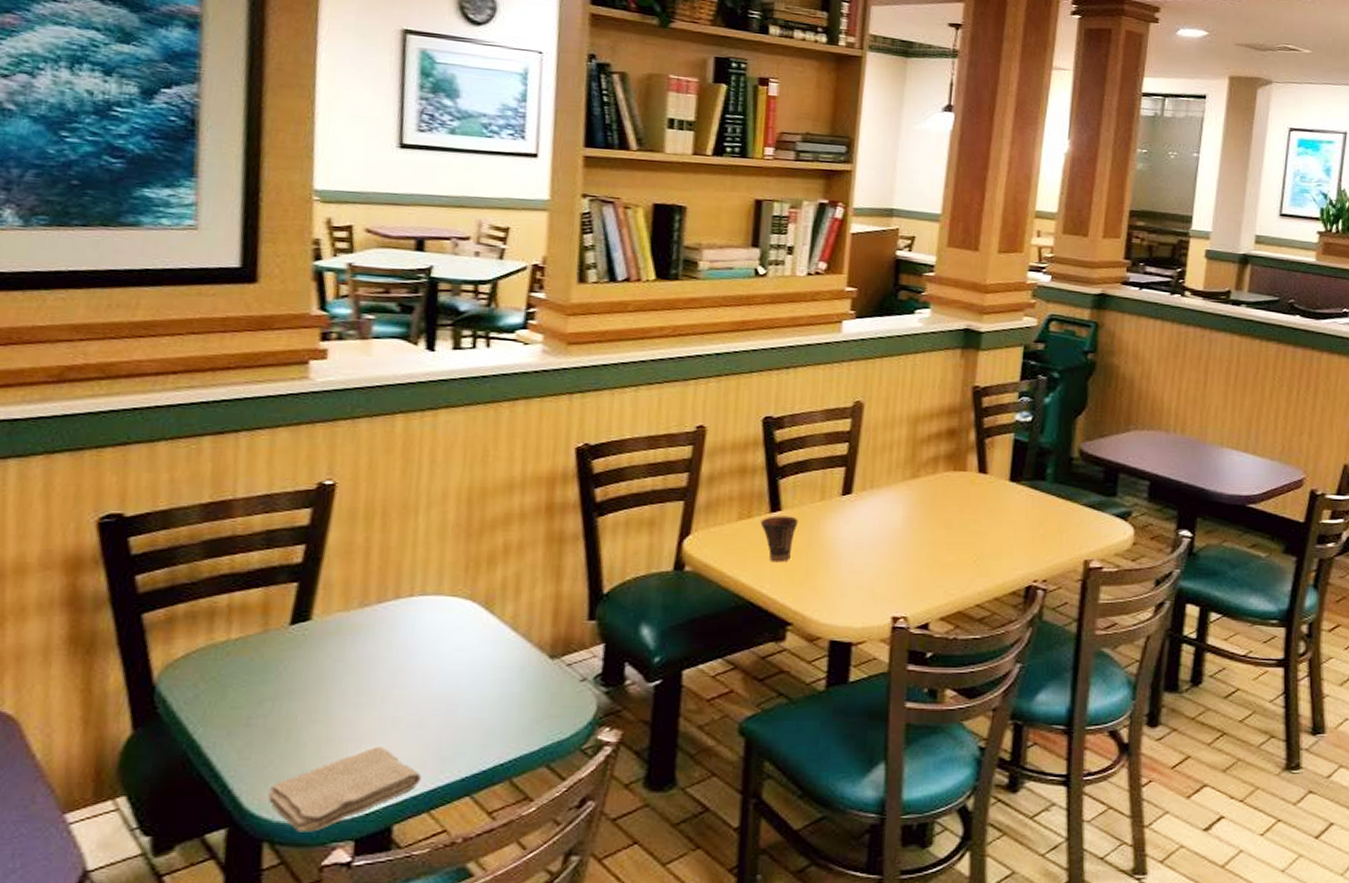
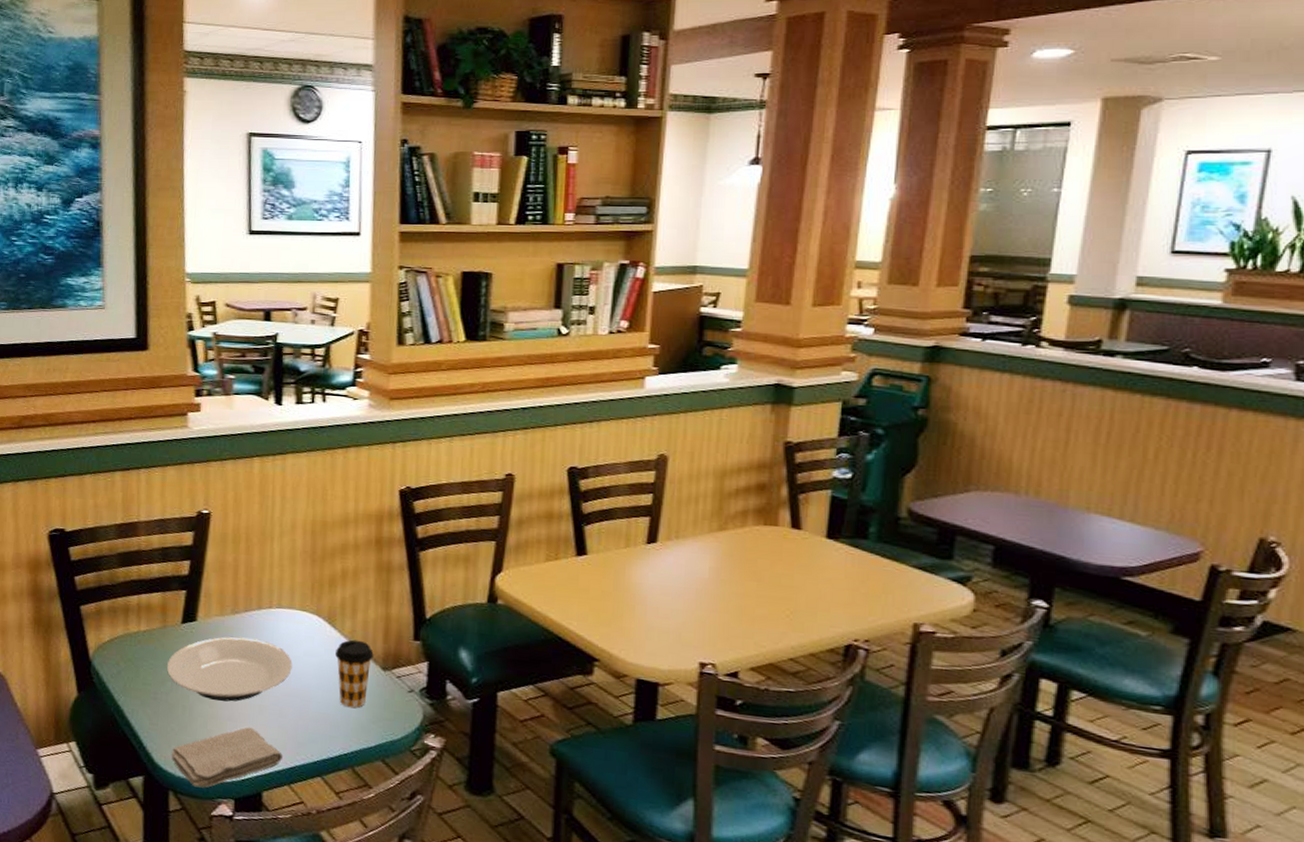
plate: none [266,635,438,718] -> present [166,636,292,702]
coffee cup: none [493,626,540,708] -> present [335,639,374,709]
cup: present [760,515,799,563] -> none [567,559,604,603]

